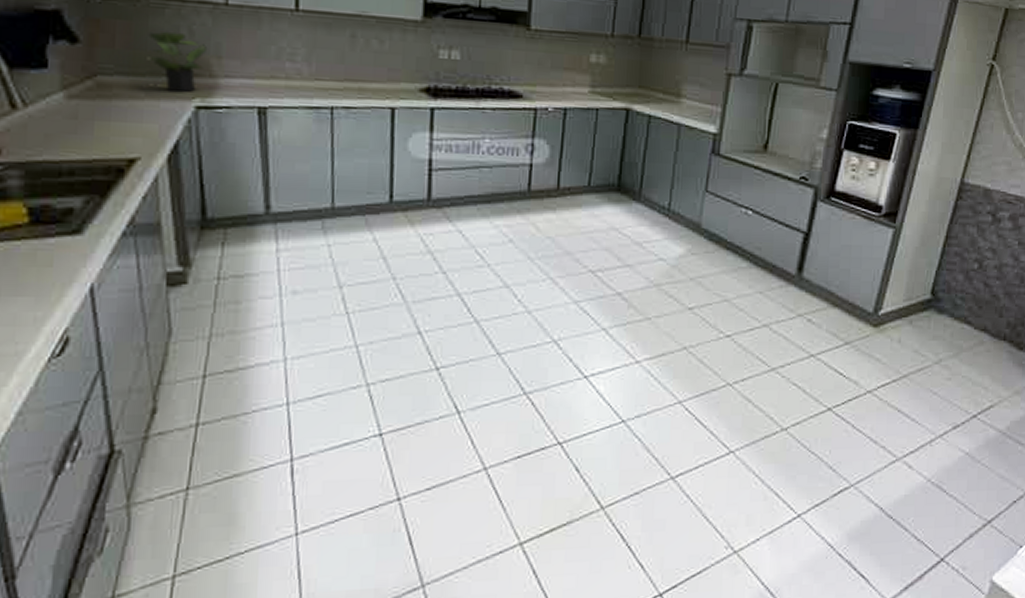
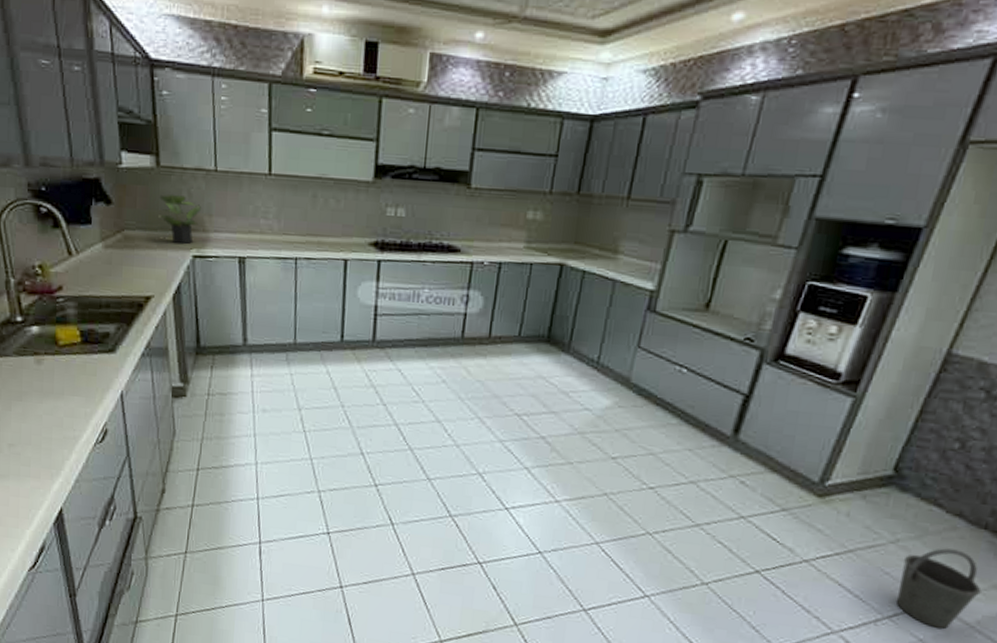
bucket: none [944,362,1007,441] -> present [896,548,982,630]

